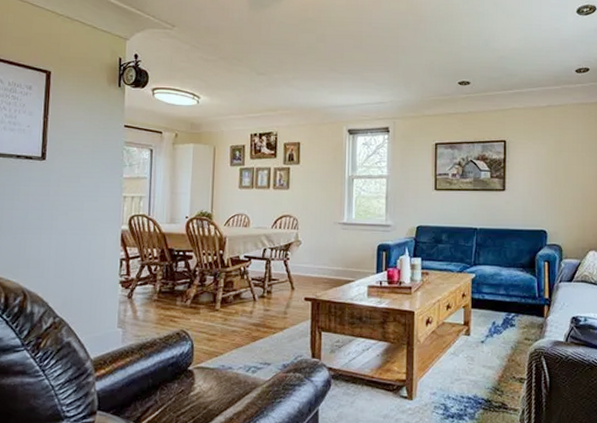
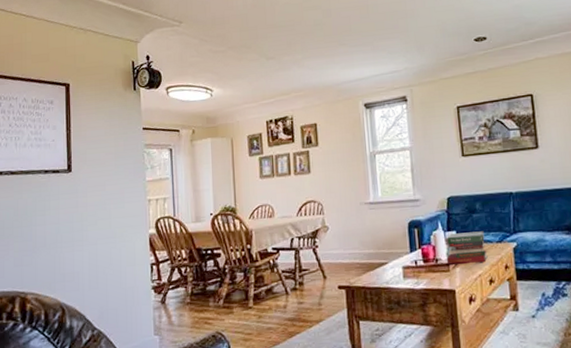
books: none [409,260,448,290] -> present [446,231,488,265]

